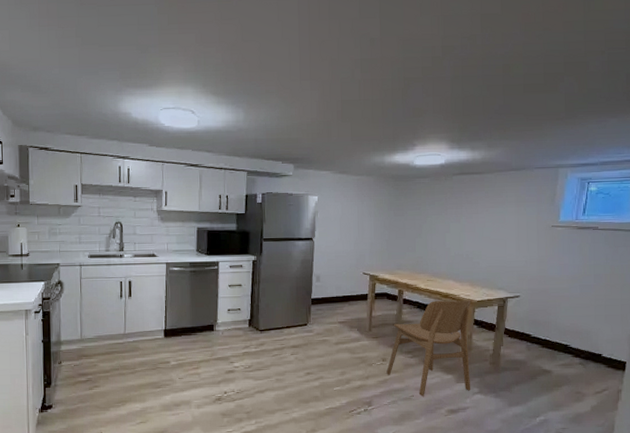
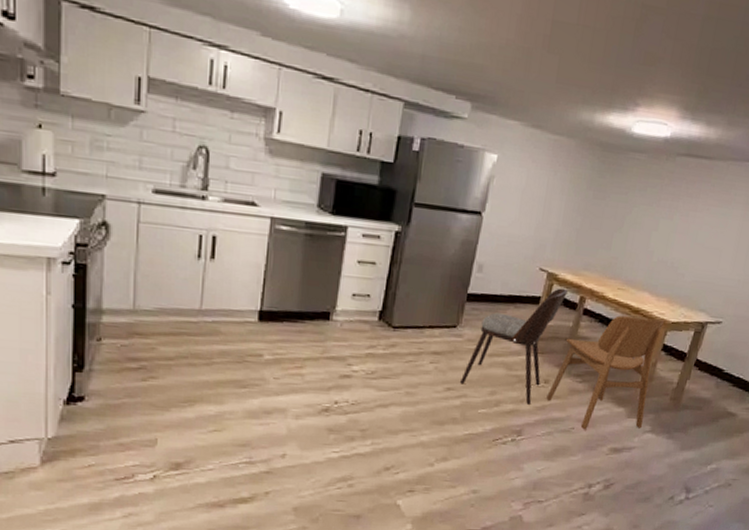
dining chair: none [316,285,389,380] -> present [460,288,569,405]

